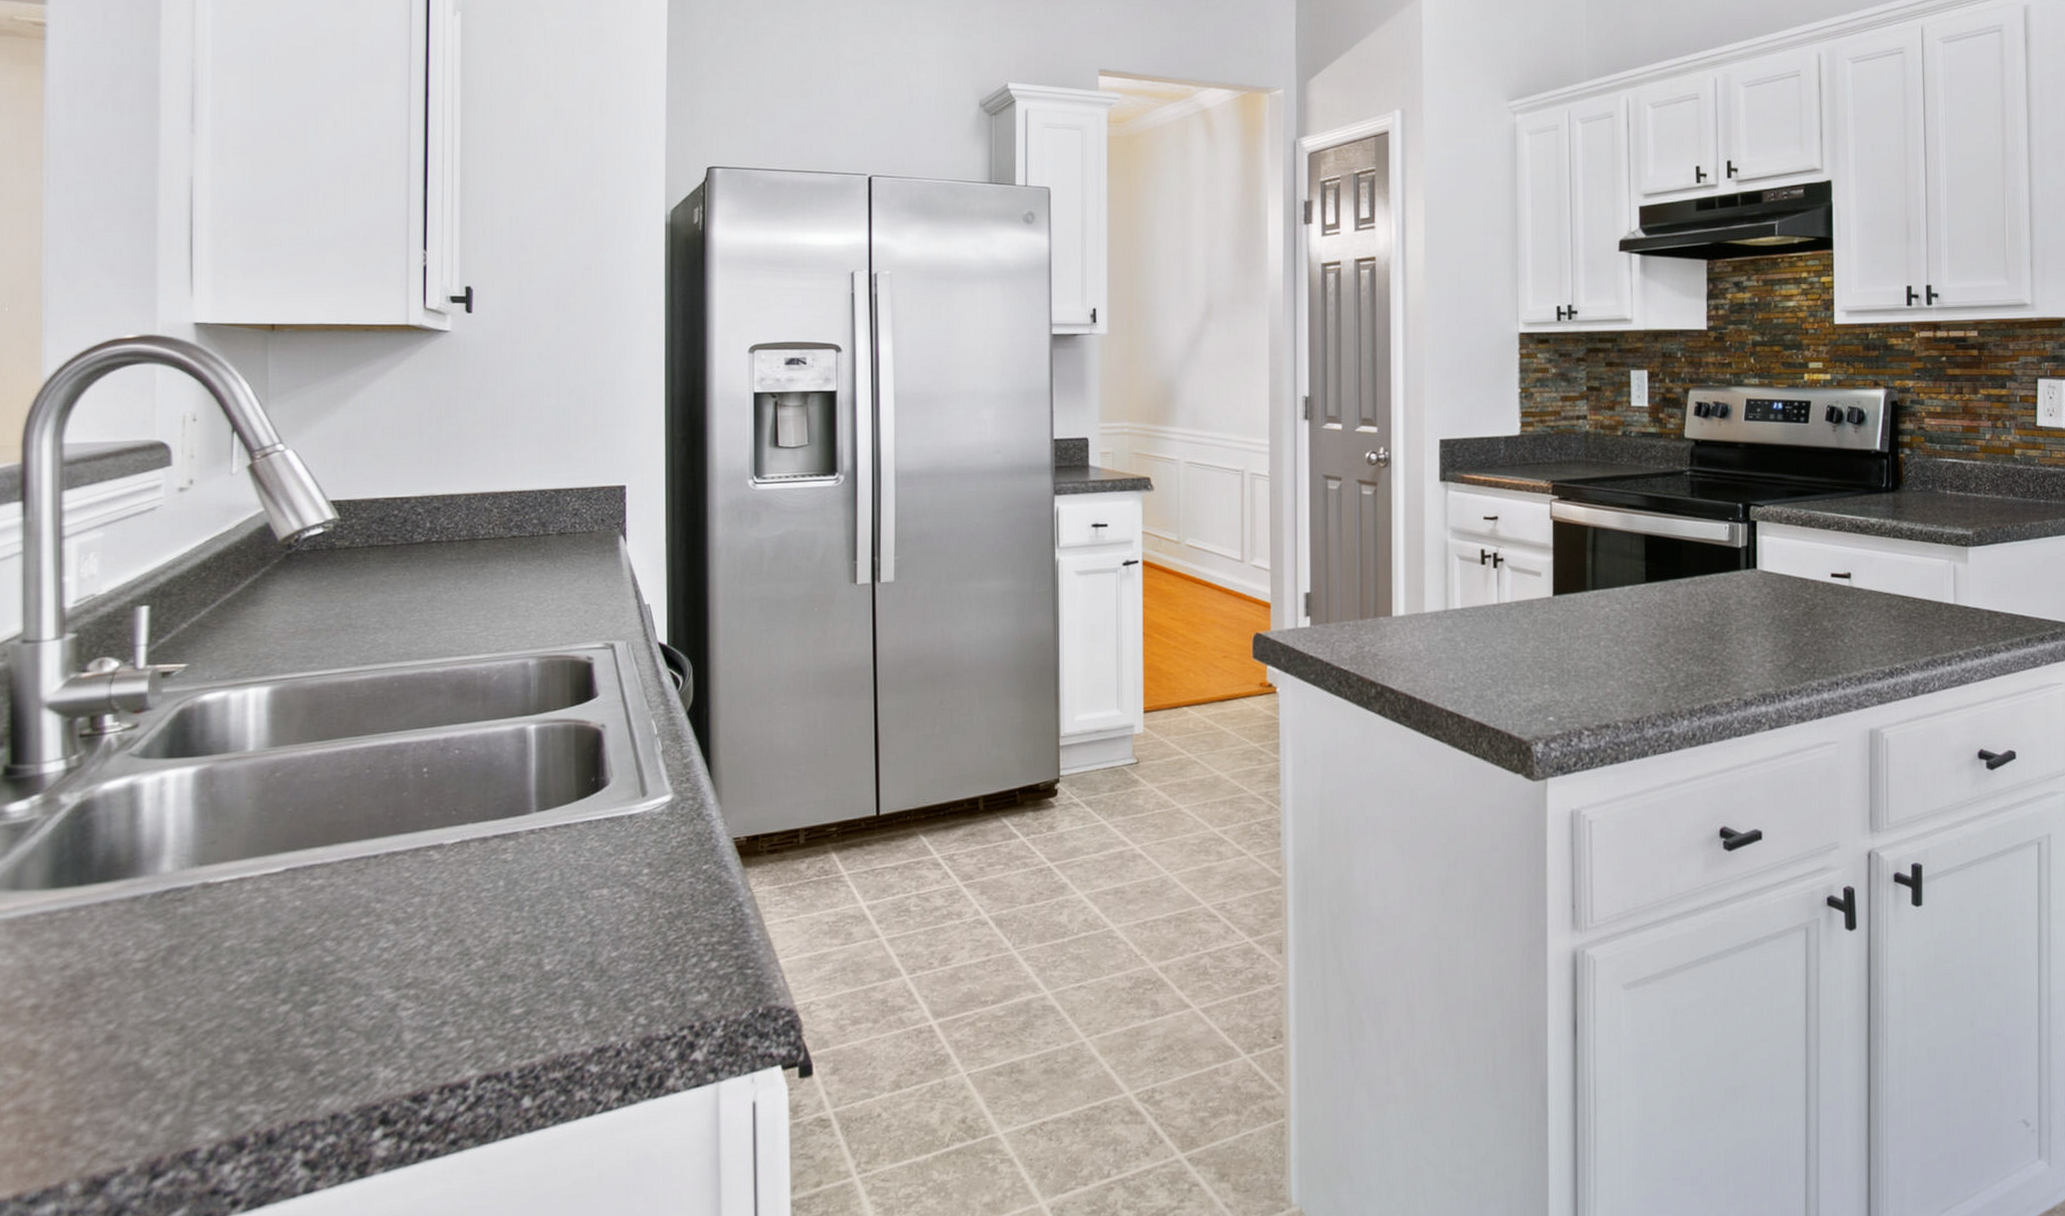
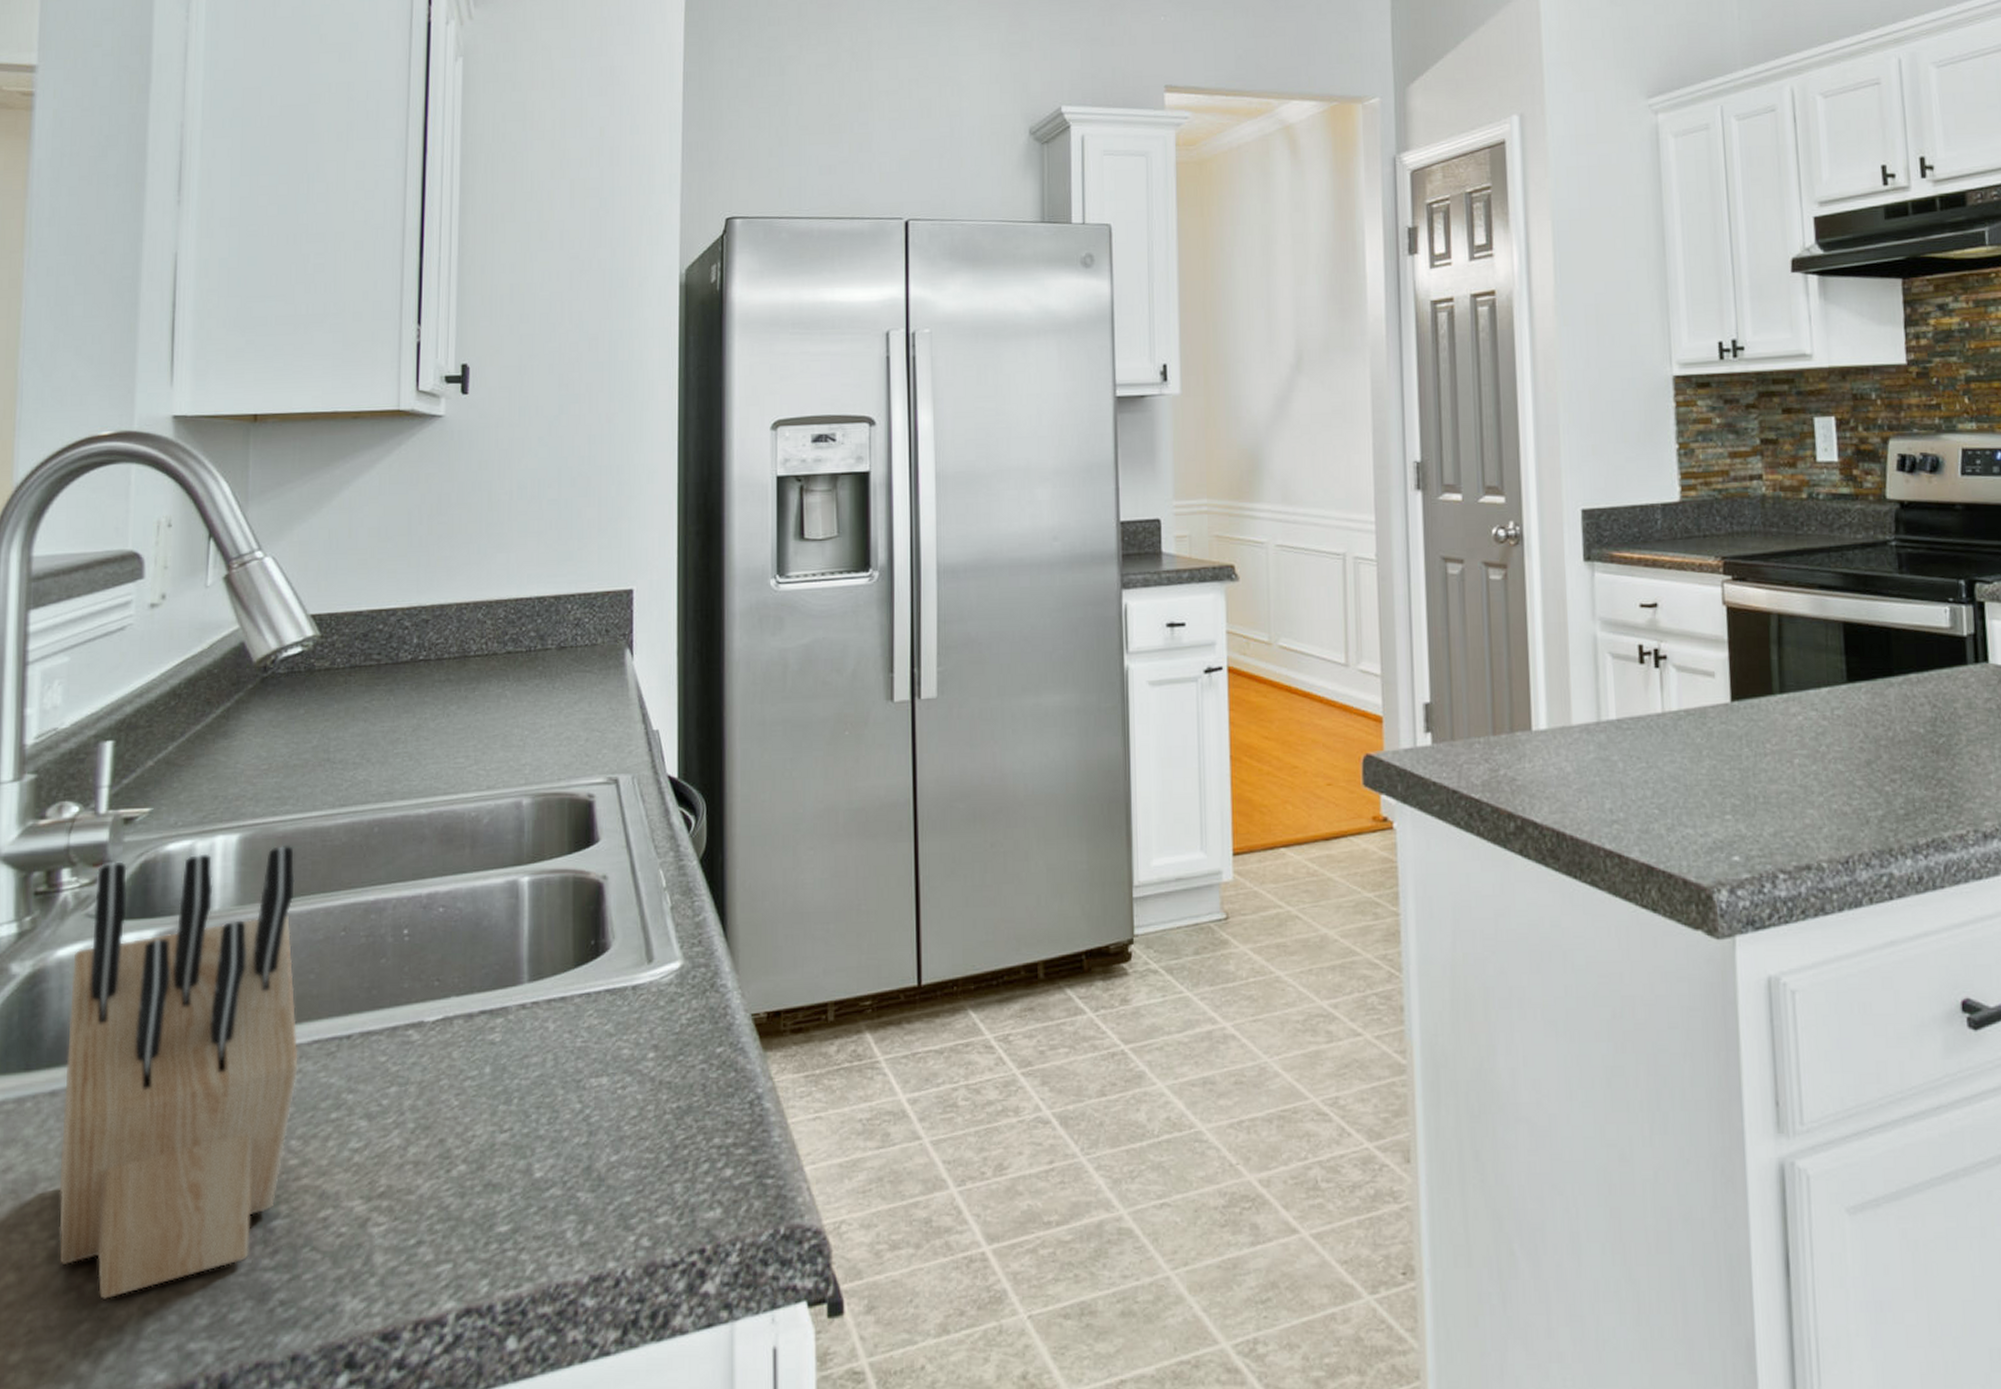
knife block: none [114,696,330,1072] -> present [59,844,298,1299]

